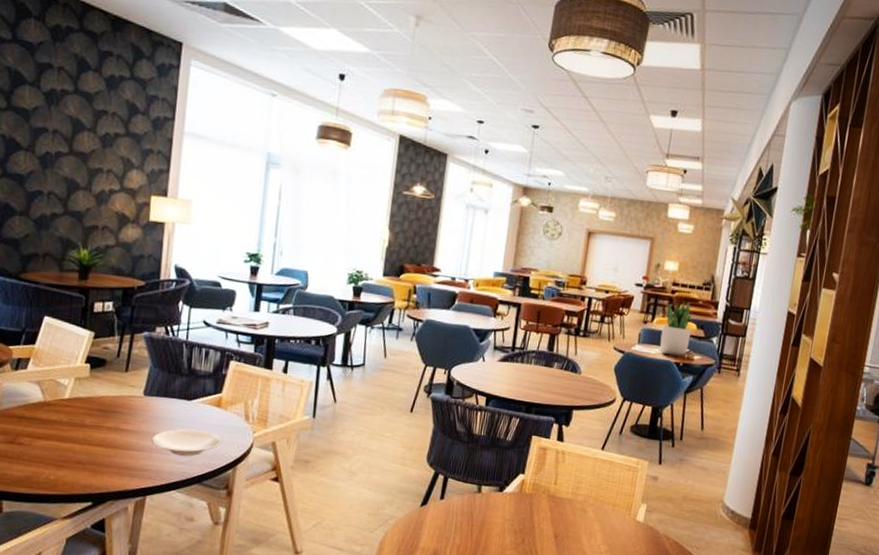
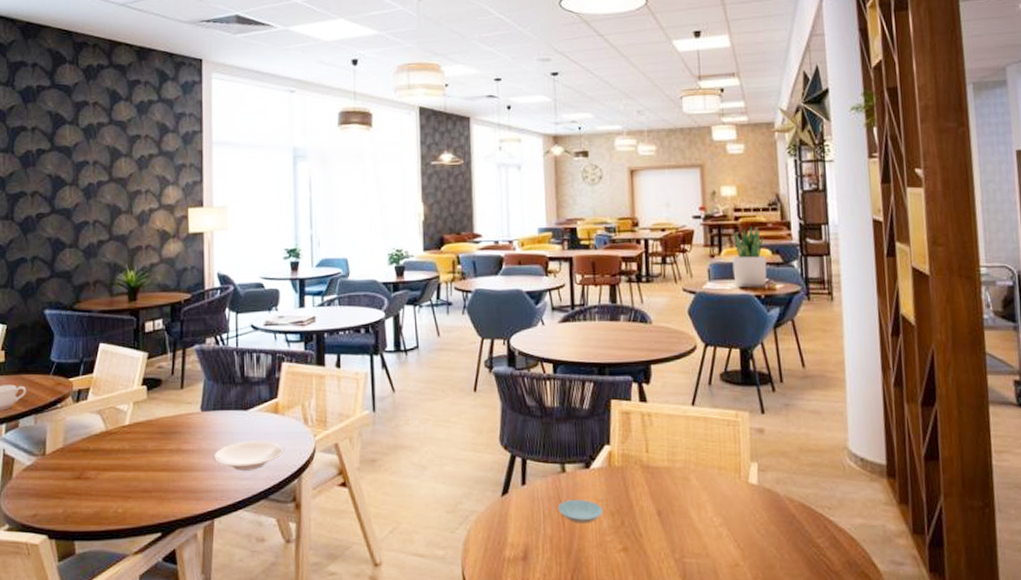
saucer: none [468,516,508,538] -> present [557,499,603,524]

